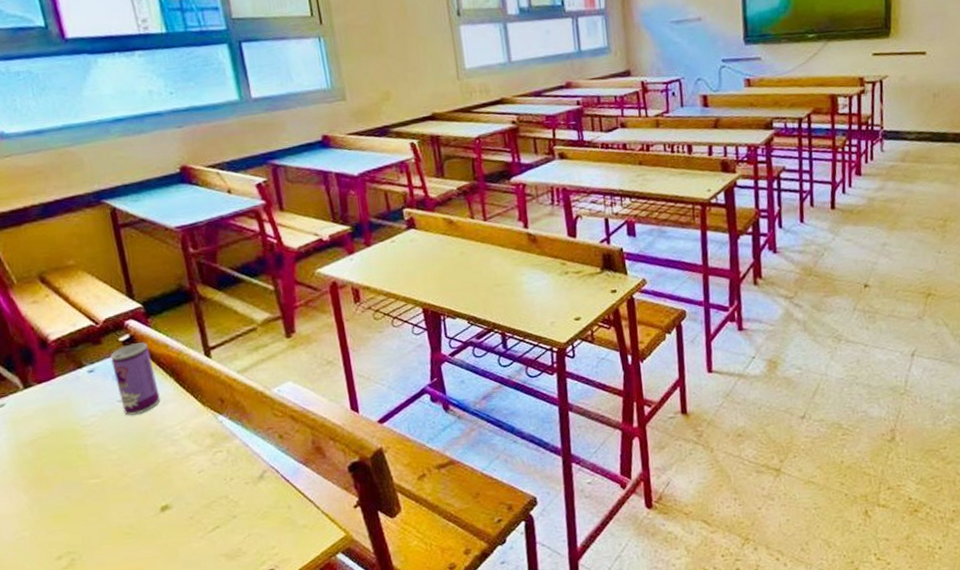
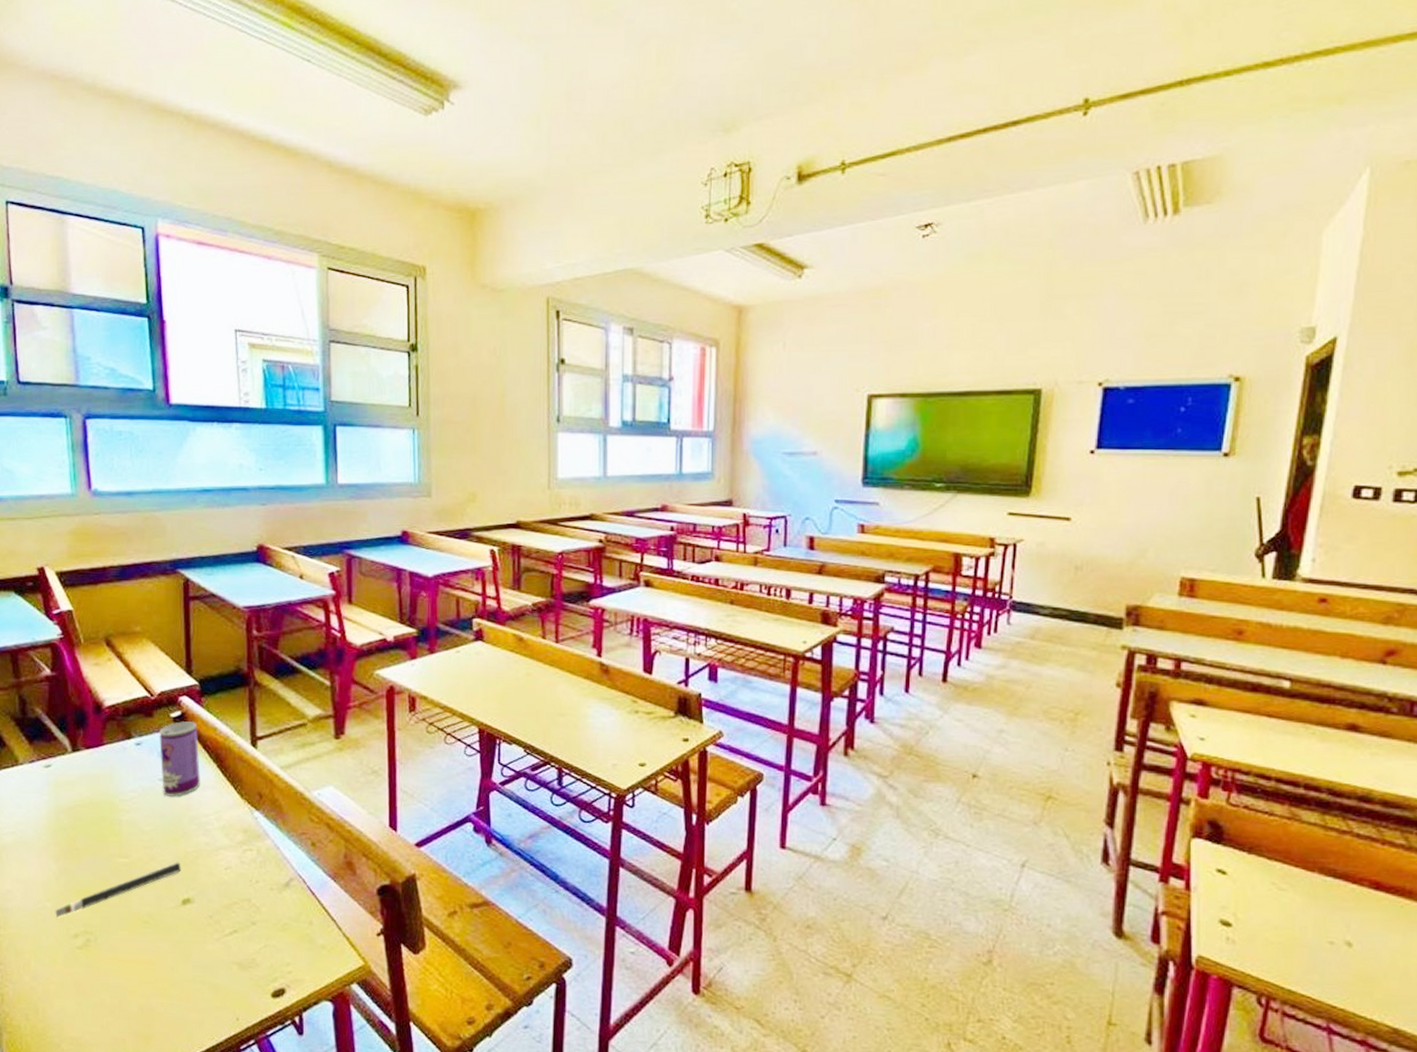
electrical cable: none [34,474,155,544] -> present [55,862,181,918]

